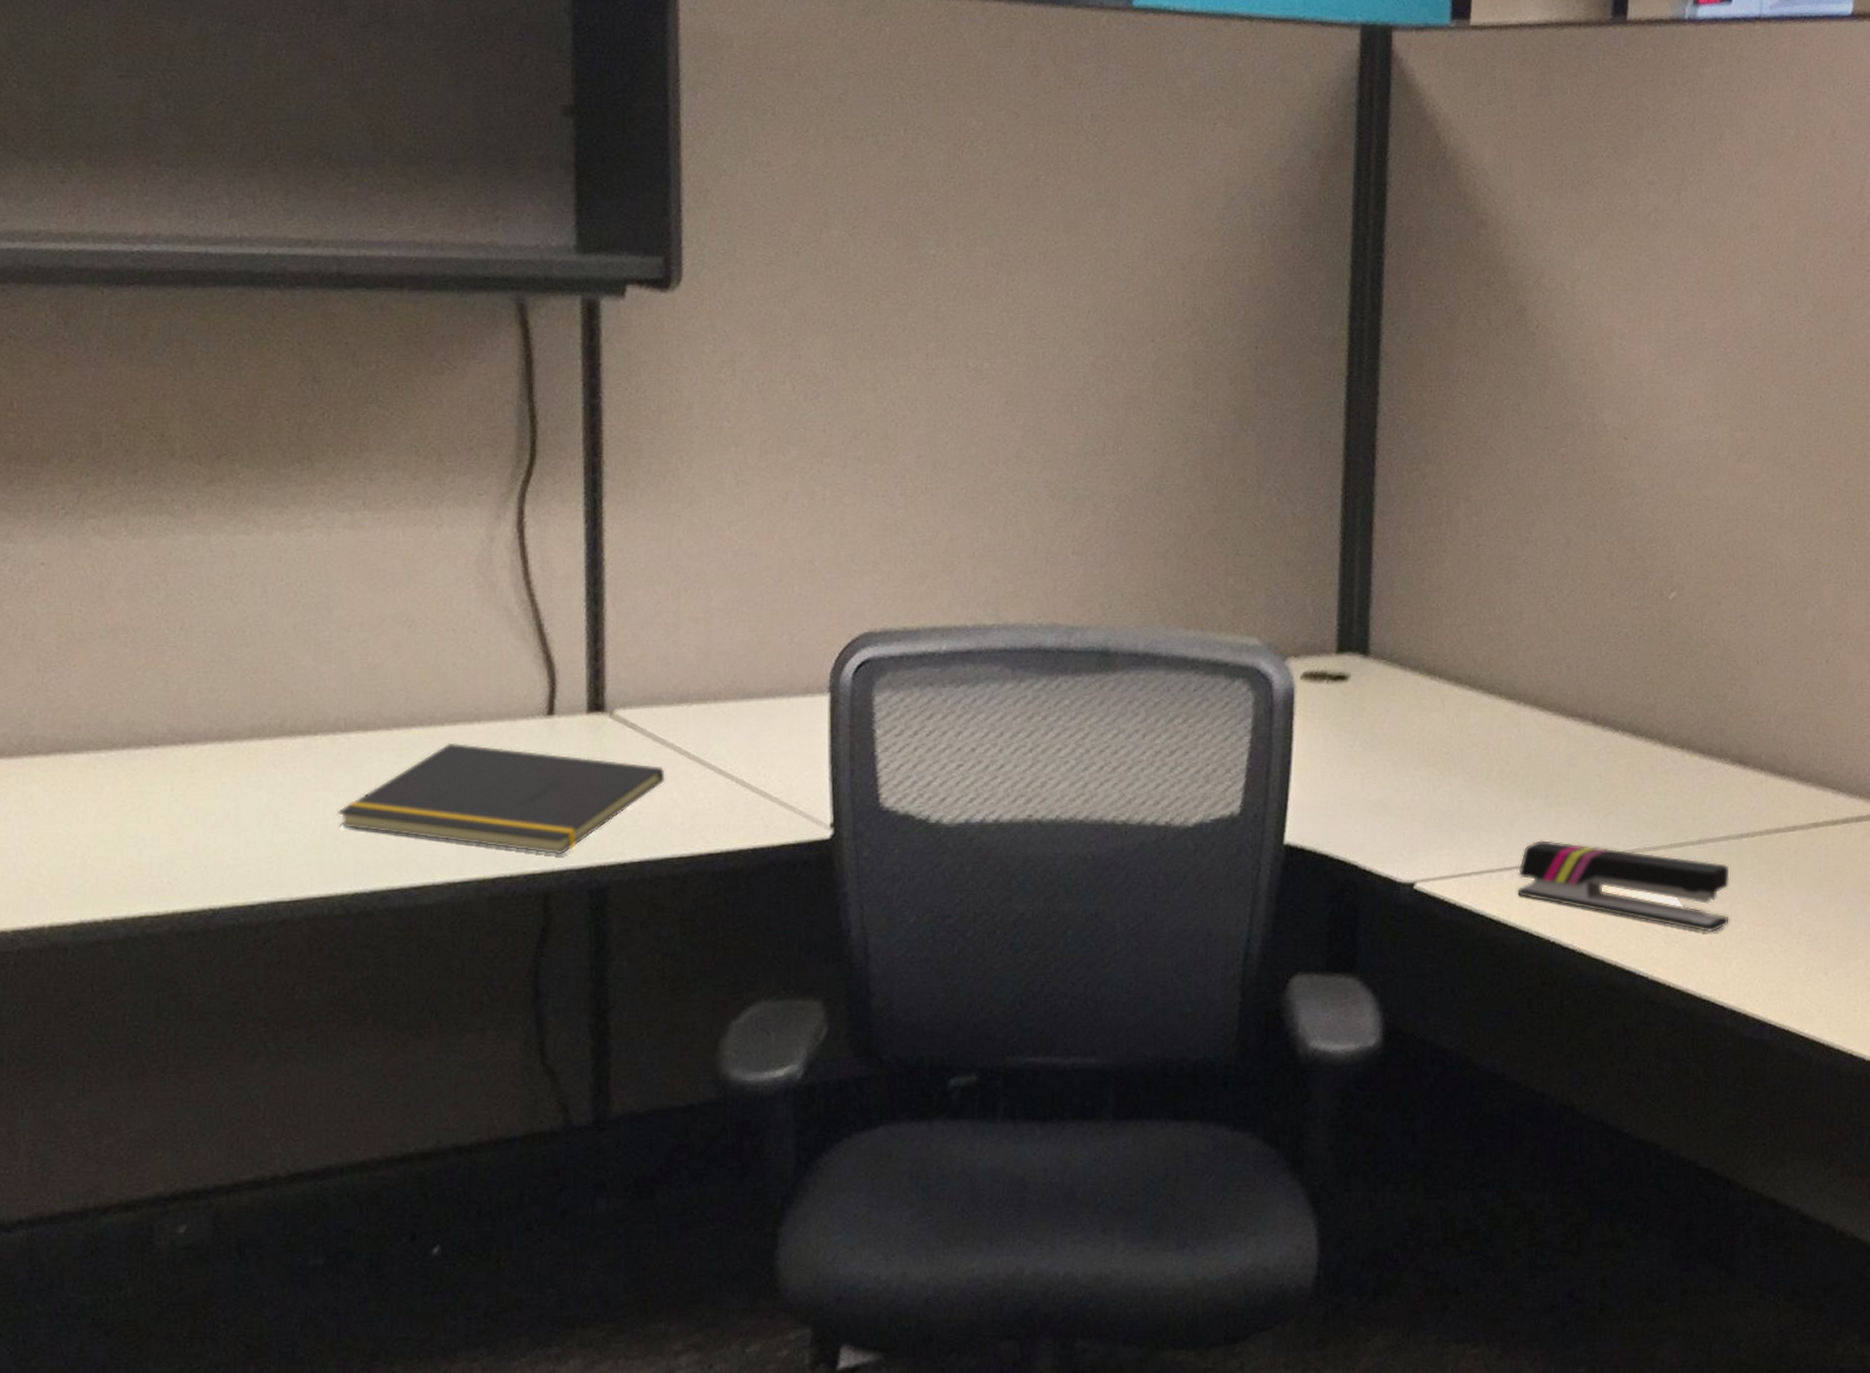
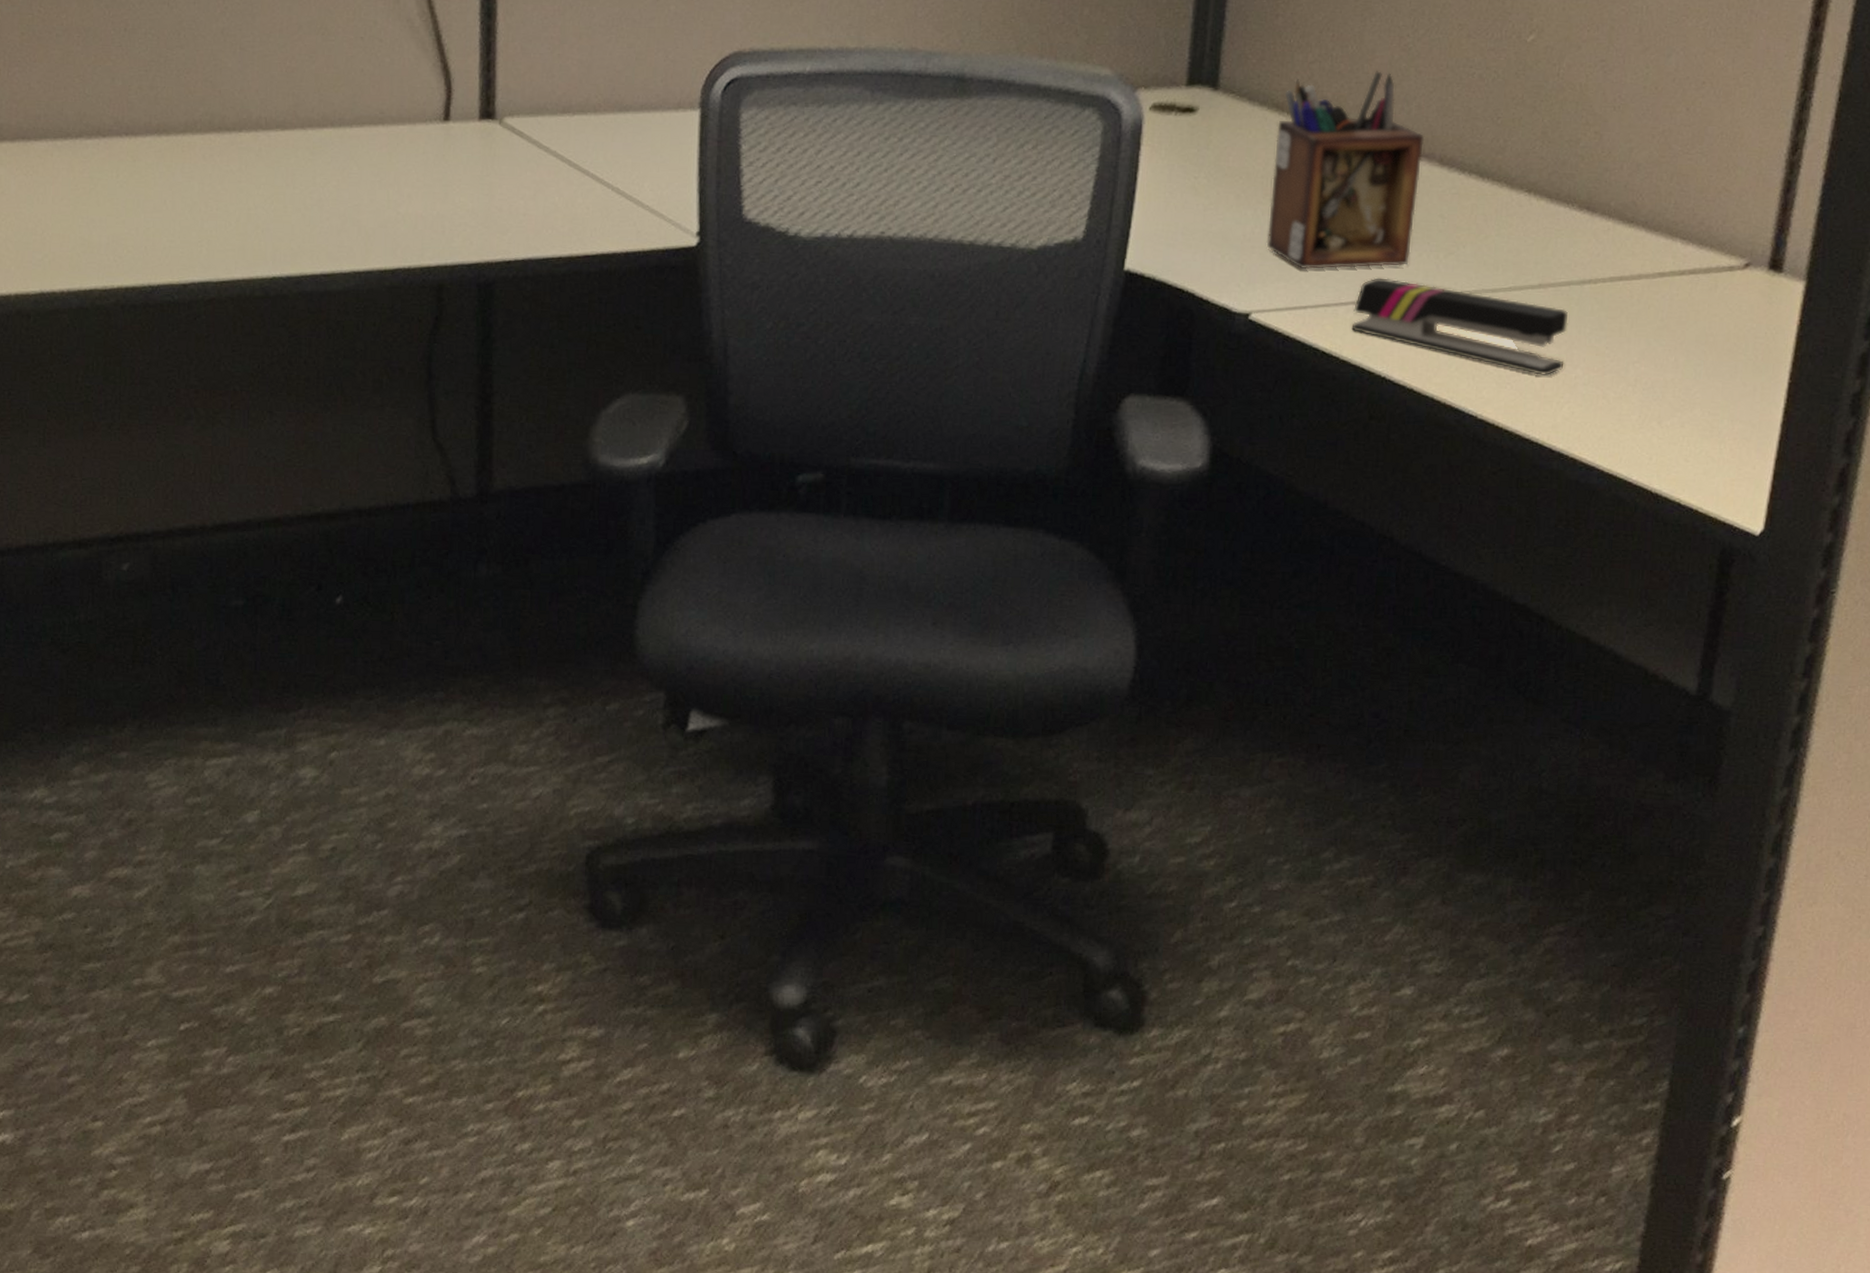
notepad: present [337,742,665,855] -> none [259,143,548,251]
desk organizer: none [1427,632,1577,834] -> present [1266,71,1425,269]

